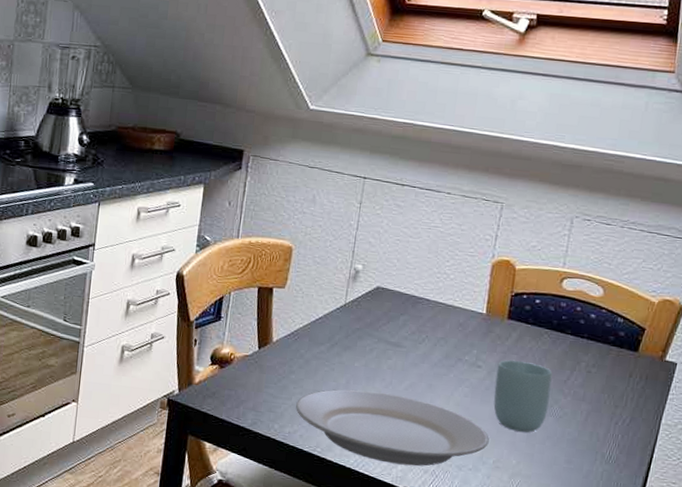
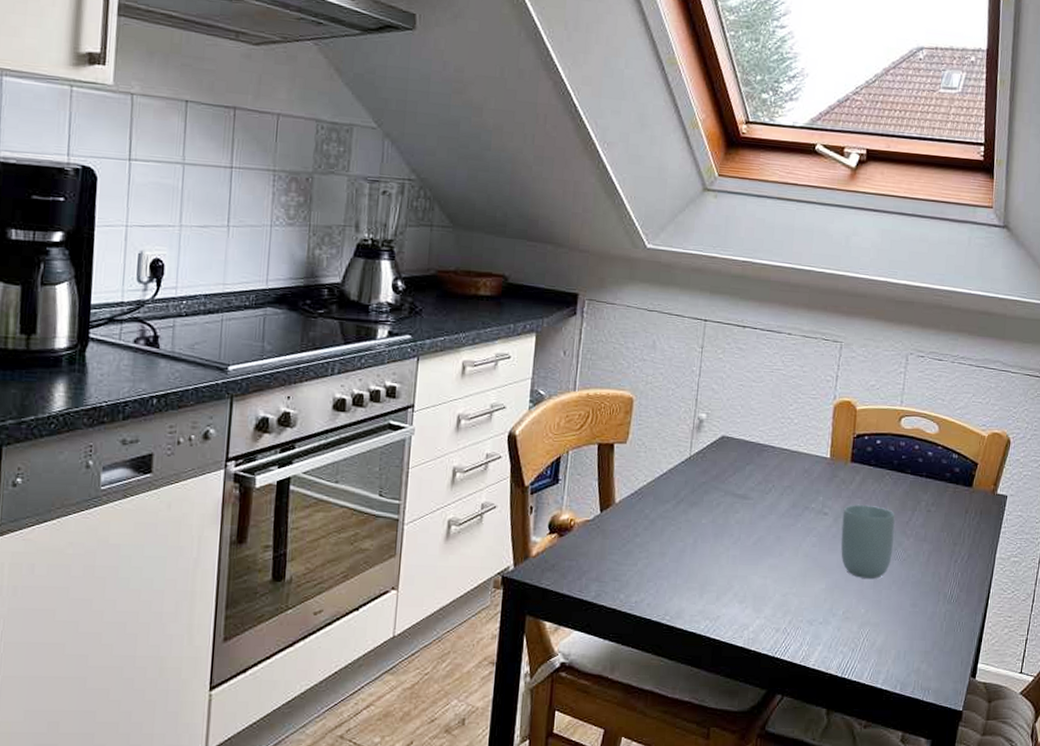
plate: present [296,389,490,467] -> none [642,548,838,626]

